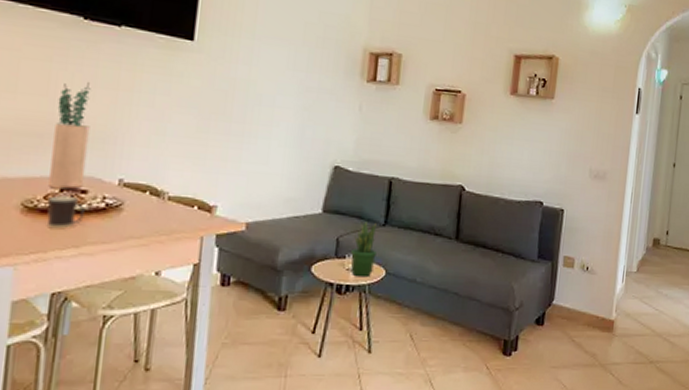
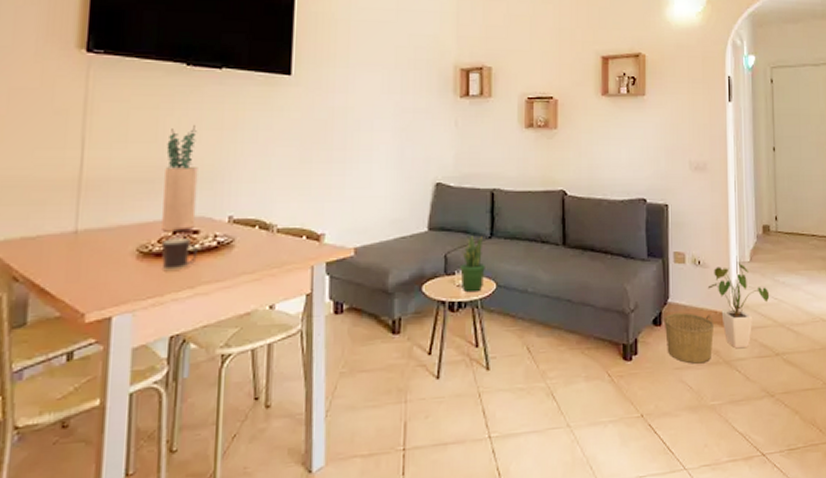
basket: none [546,315,595,364] -> present [664,313,715,364]
house plant: none [592,271,652,354] -> present [707,261,770,349]

